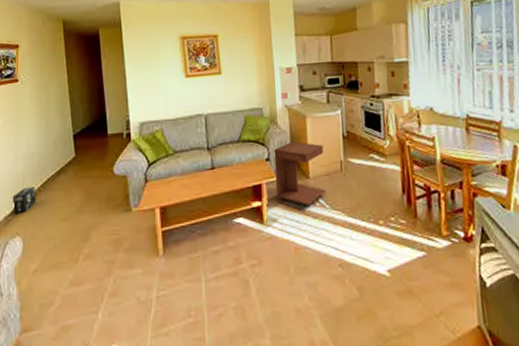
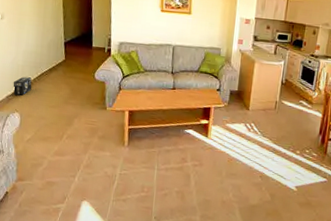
side table: present [274,141,325,206] -> none [221,79,265,131]

